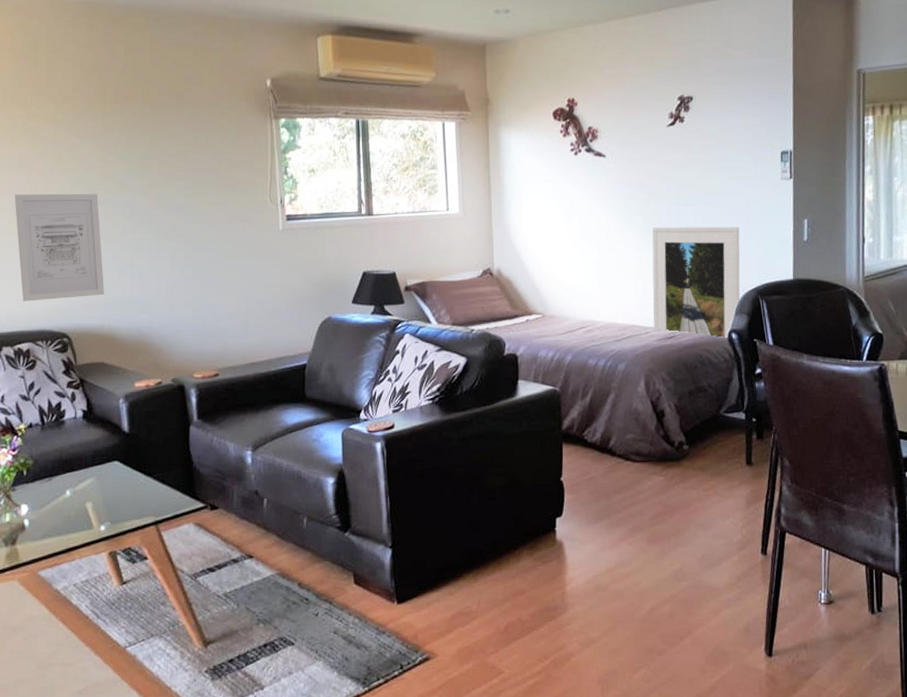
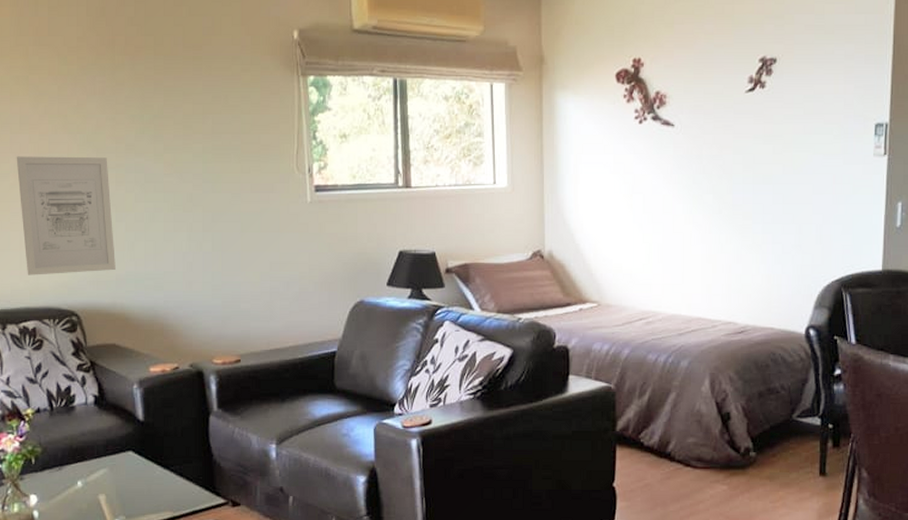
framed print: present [652,226,740,338] -> none [721,208,824,334]

